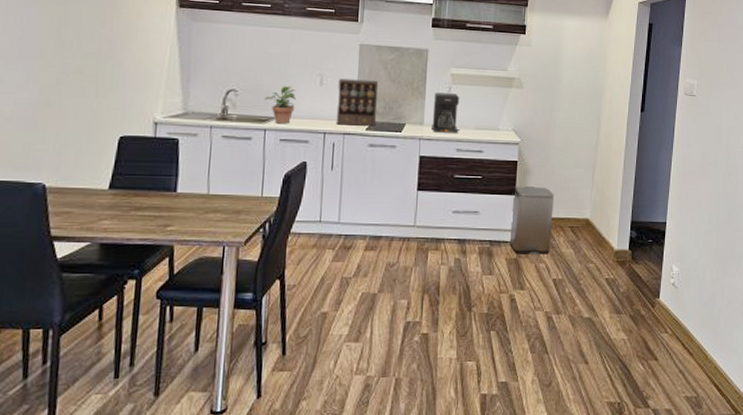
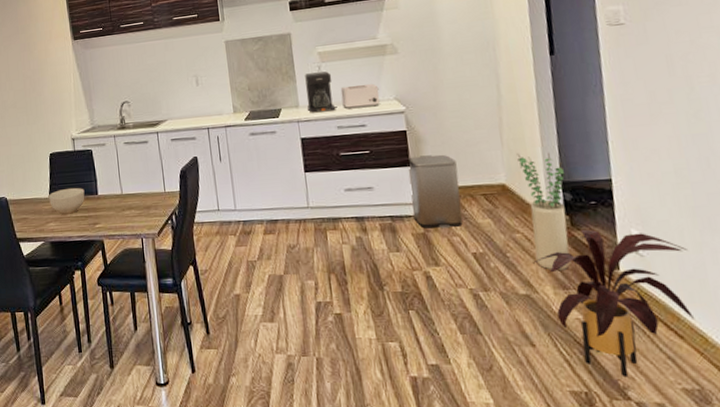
bowl: none [107,180,160,212] -> present [48,187,85,215]
potted plant: present [264,86,297,124] -> none [152,91,179,126]
spice rack: present [336,78,379,126] -> none [212,72,254,119]
toaster: none [465,111,501,135] -> present [340,83,380,110]
house plant: none [597,263,706,389] -> present [532,229,696,378]
vase: none [601,193,635,297] -> present [517,152,570,270]

